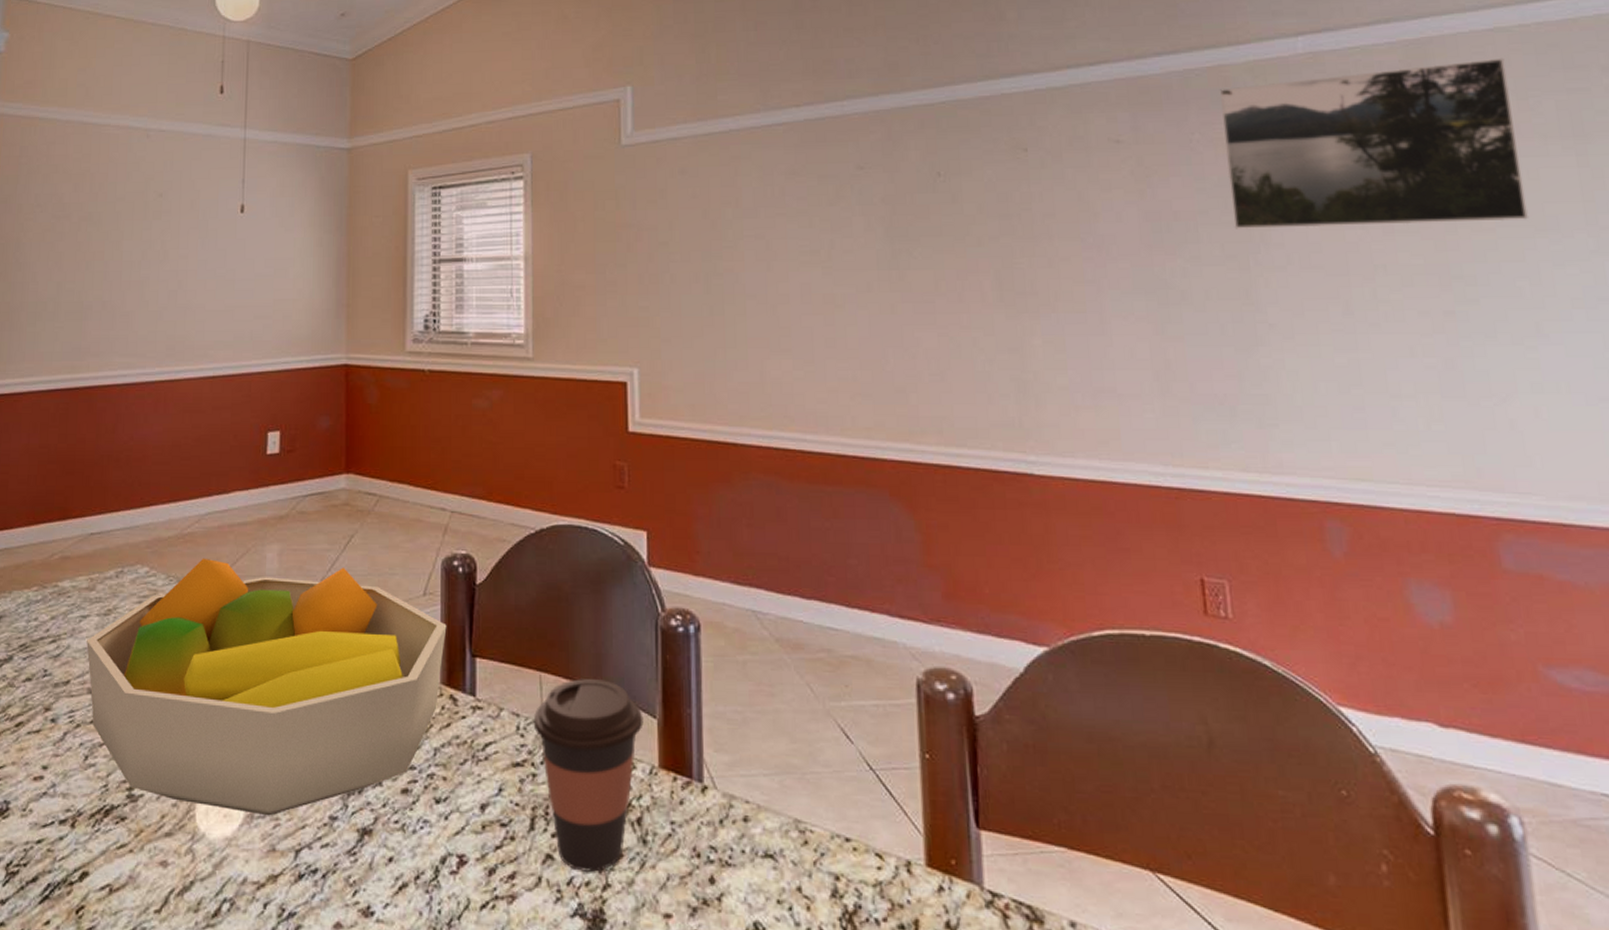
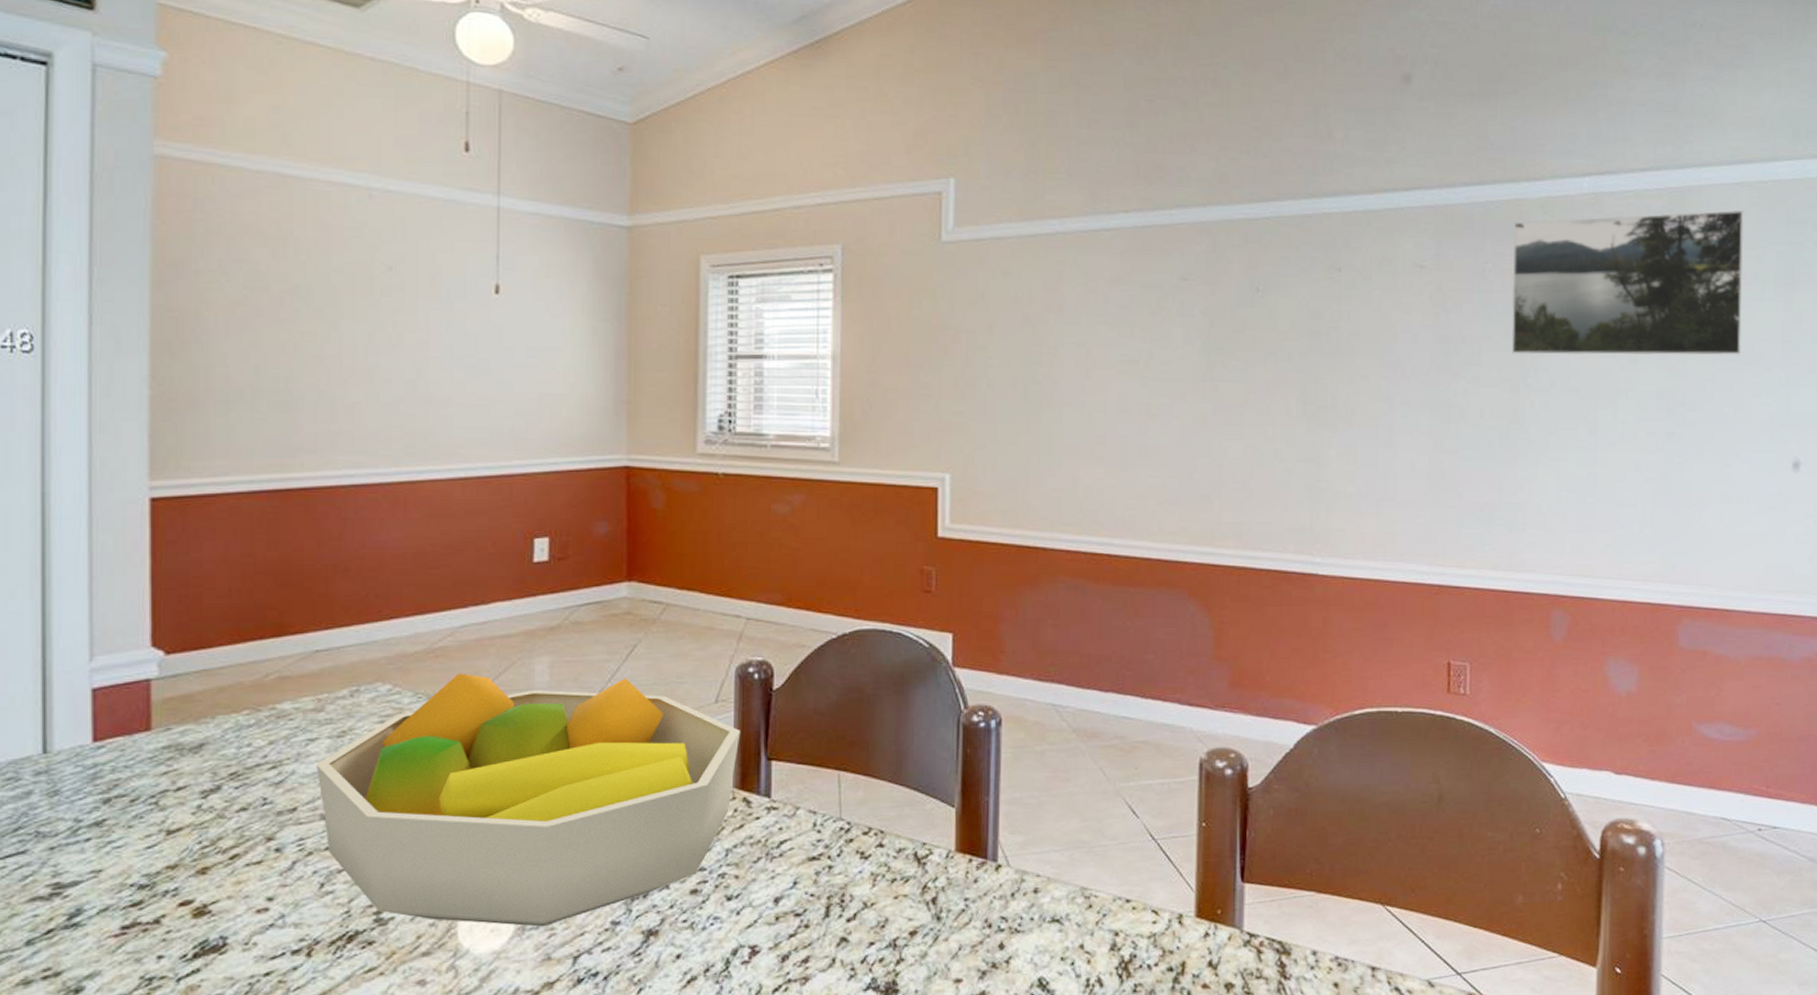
coffee cup: present [533,679,644,872] -> none [830,775,942,950]

